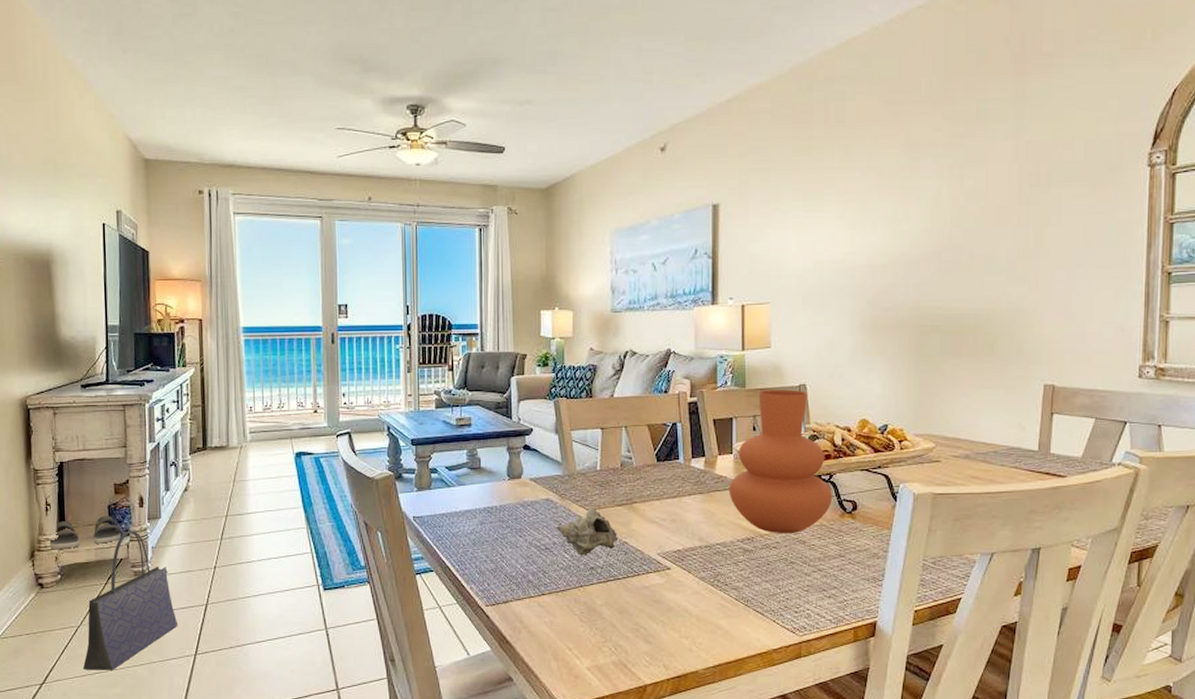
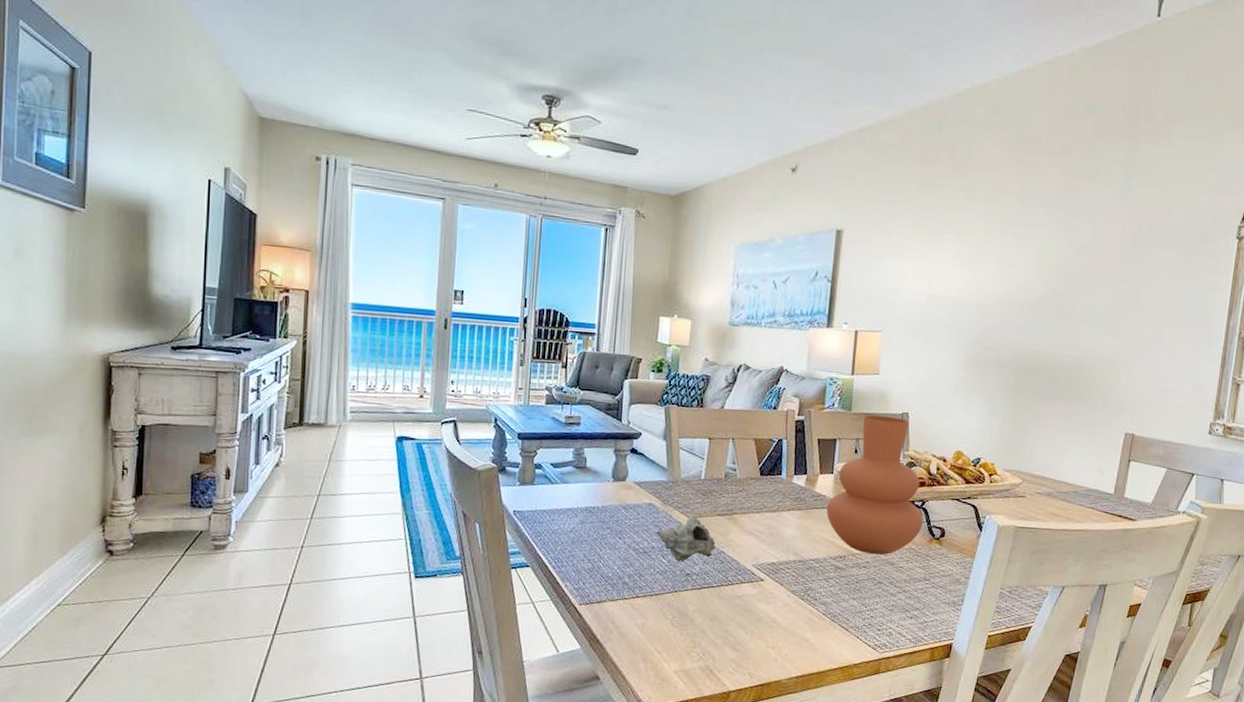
sandal: present [50,516,121,550] -> none [124,485,203,517]
tote bag: present [82,531,178,670] -> none [150,503,258,645]

